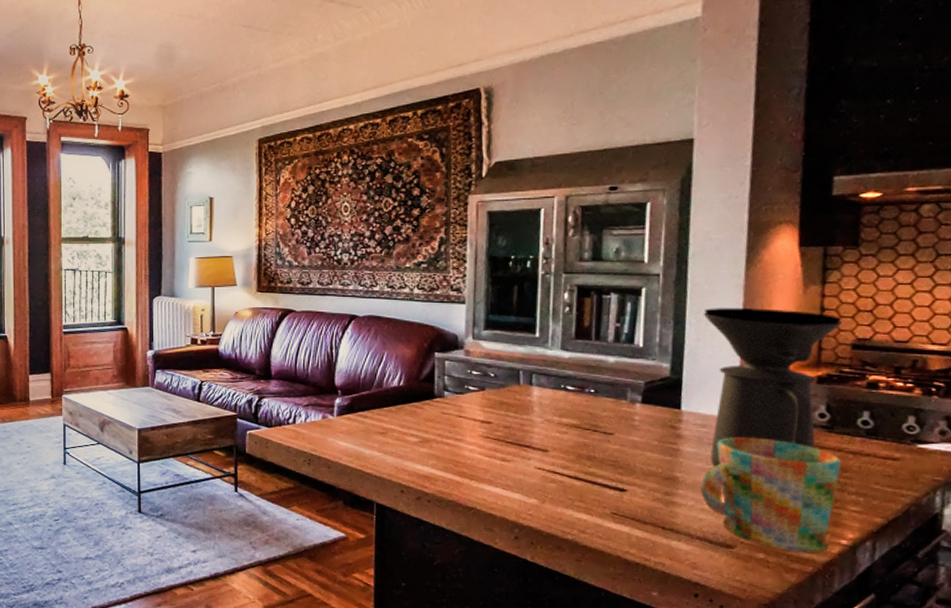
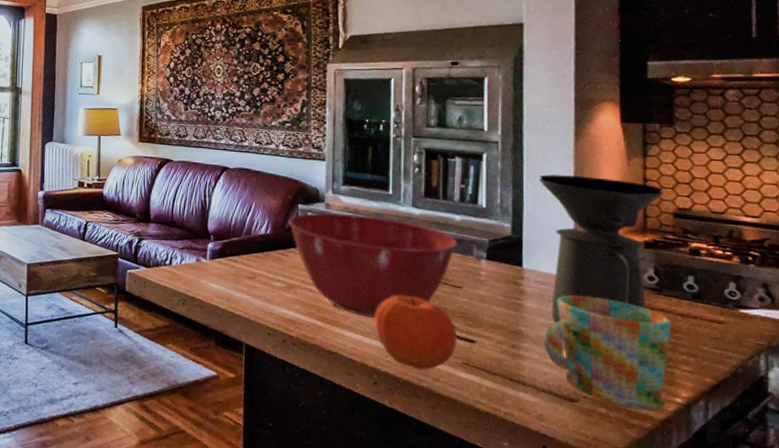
mixing bowl: none [423,359,610,470] -> present [288,212,458,318]
fruit: none [517,445,607,522] -> present [375,295,457,370]

